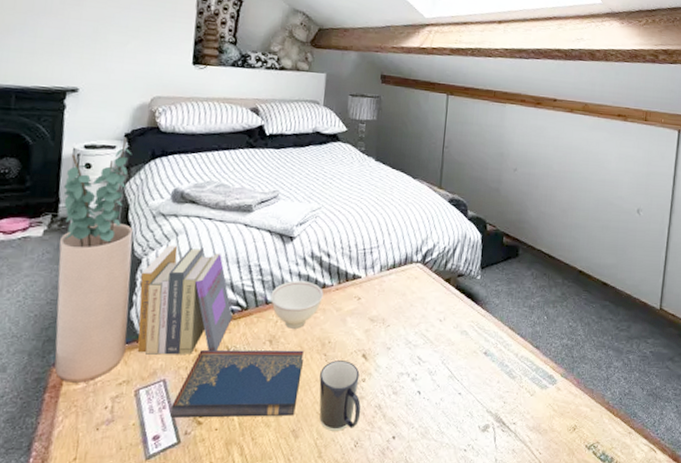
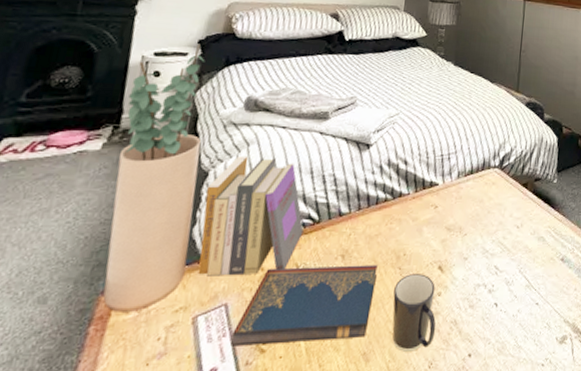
bowl: present [270,280,323,329] -> none [344,190,400,241]

